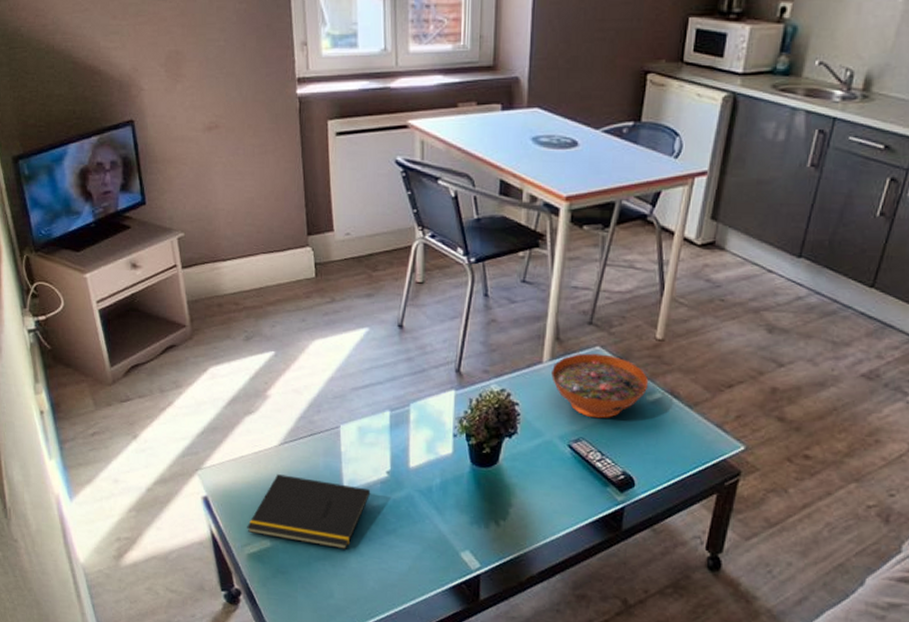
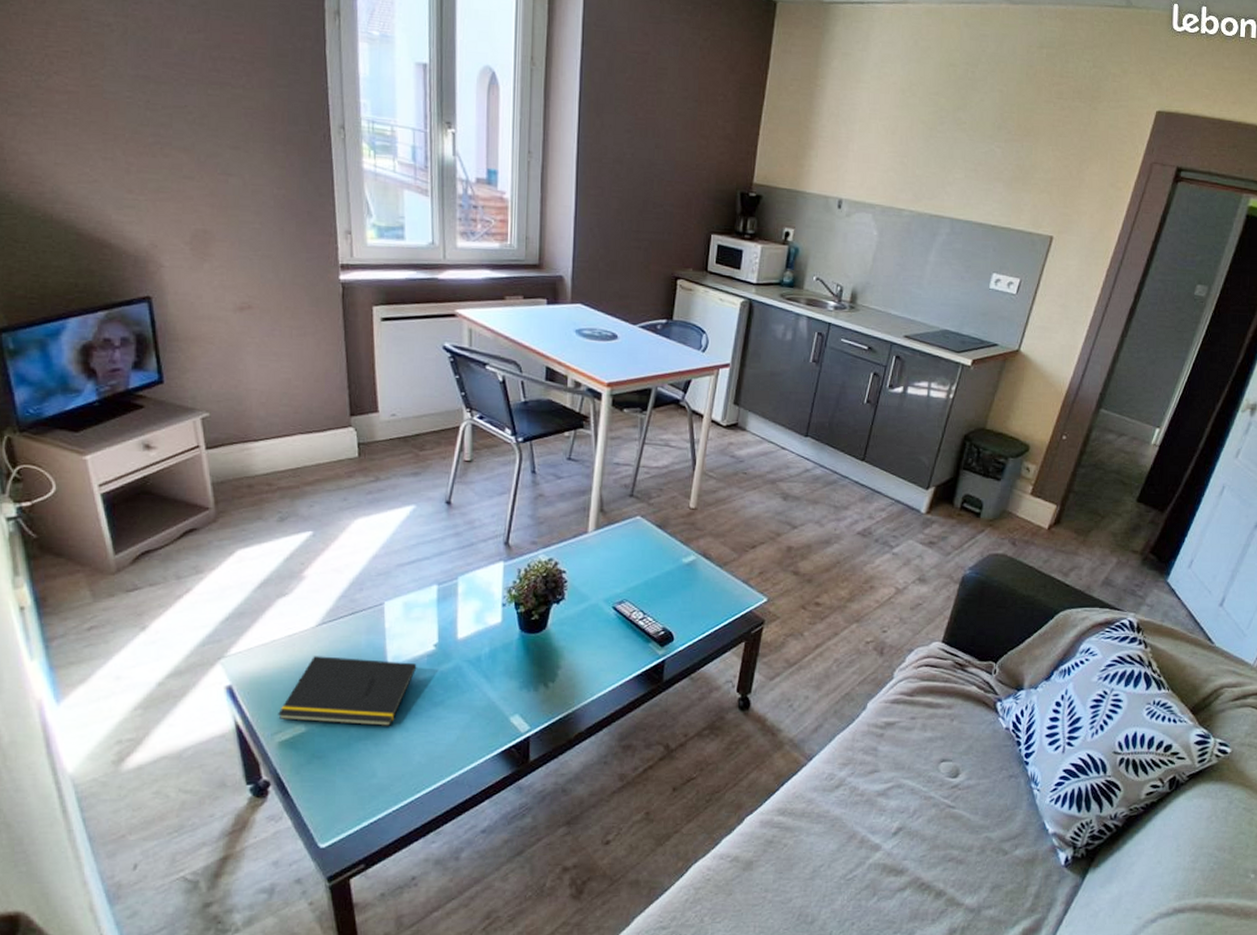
decorative bowl: present [552,353,649,419] -> none [596,522,684,581]

